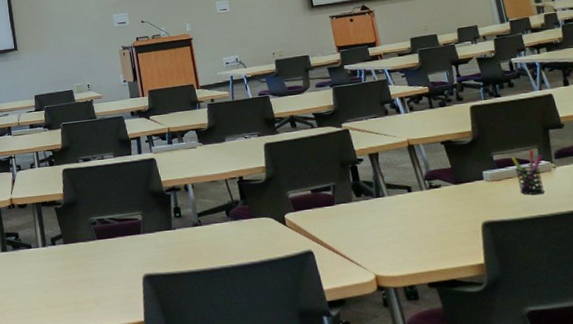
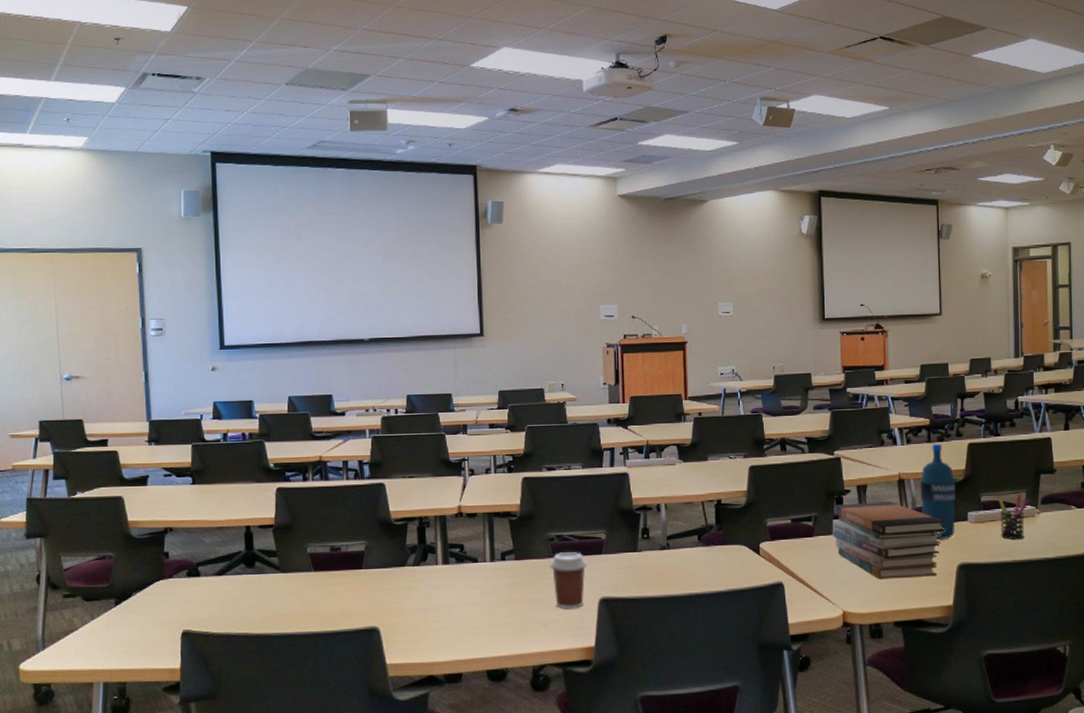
coffee cup: none [94,233,129,287] -> present [549,552,588,609]
book stack: none [349,167,463,242] -> present [833,501,945,580]
water bottle: none [429,108,473,200] -> present [920,443,956,539]

